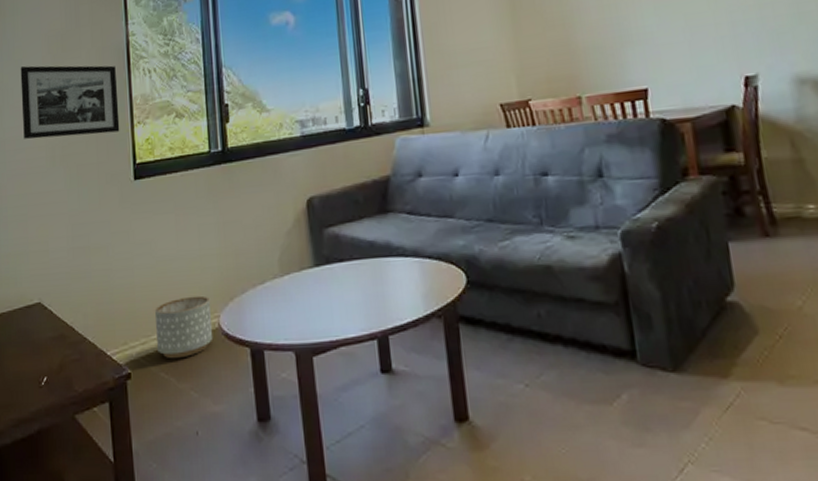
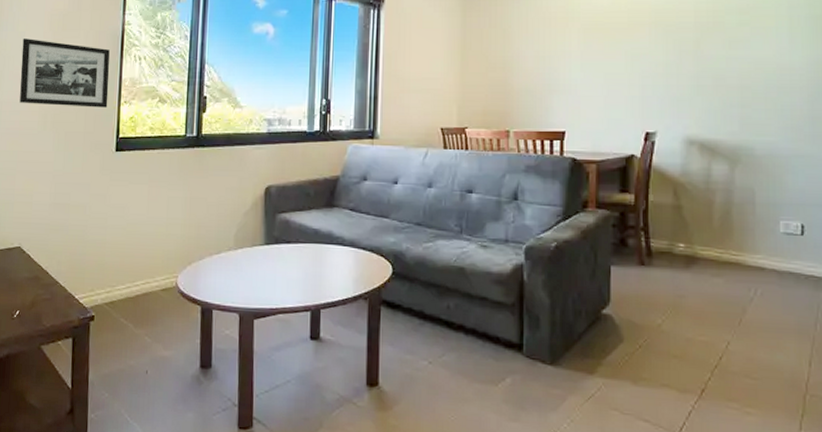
planter: present [154,295,213,359] -> none [120,257,171,309]

